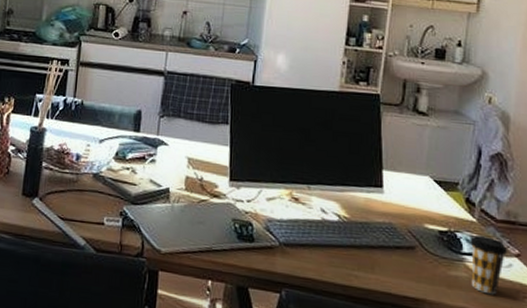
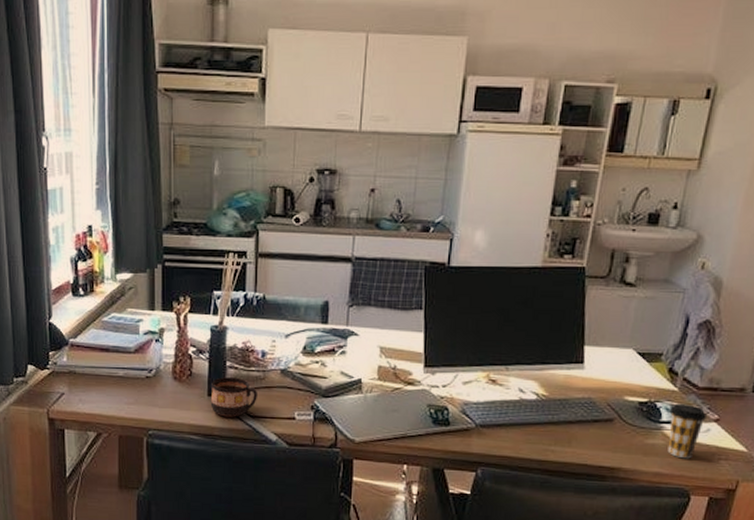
cup: none [24,177,70,218] -> present [210,377,257,417]

